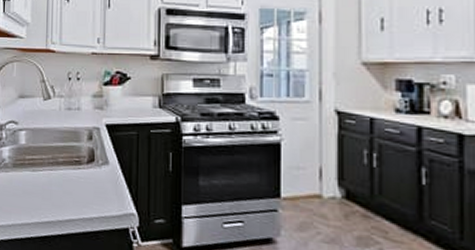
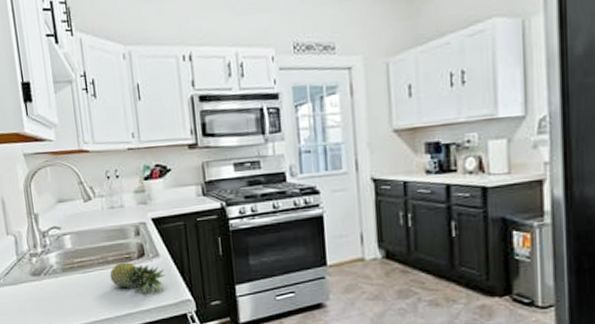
fruit: none [57,165,113,203] -> present [109,262,166,294]

